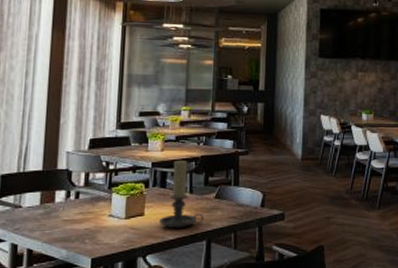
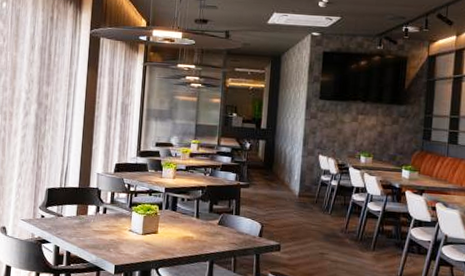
candle holder: present [159,160,204,229] -> none [170,187,208,248]

